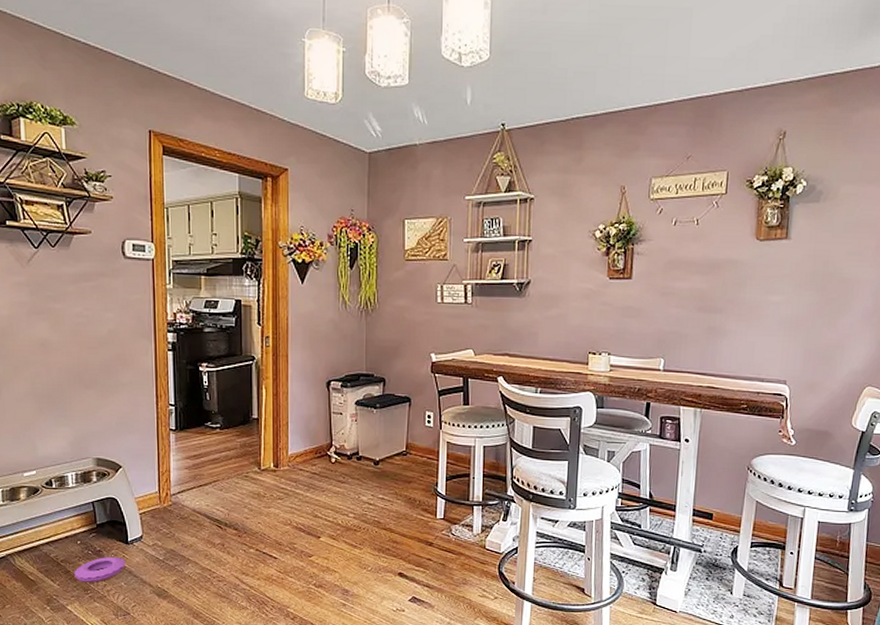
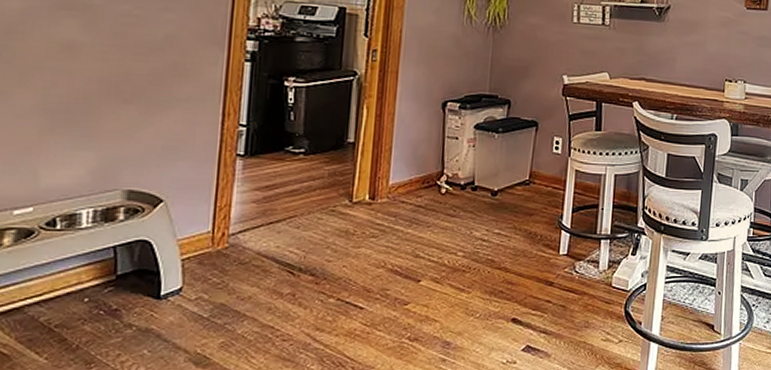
dog toy: present [74,556,125,583] -> none [73,316,153,353]

